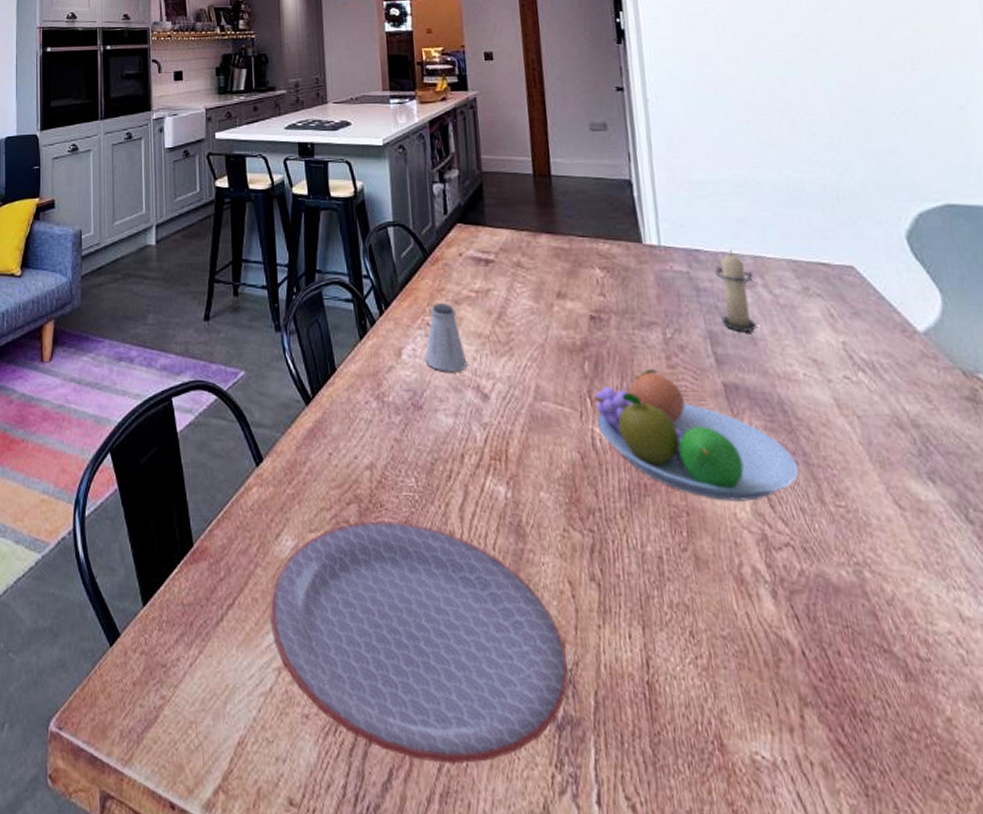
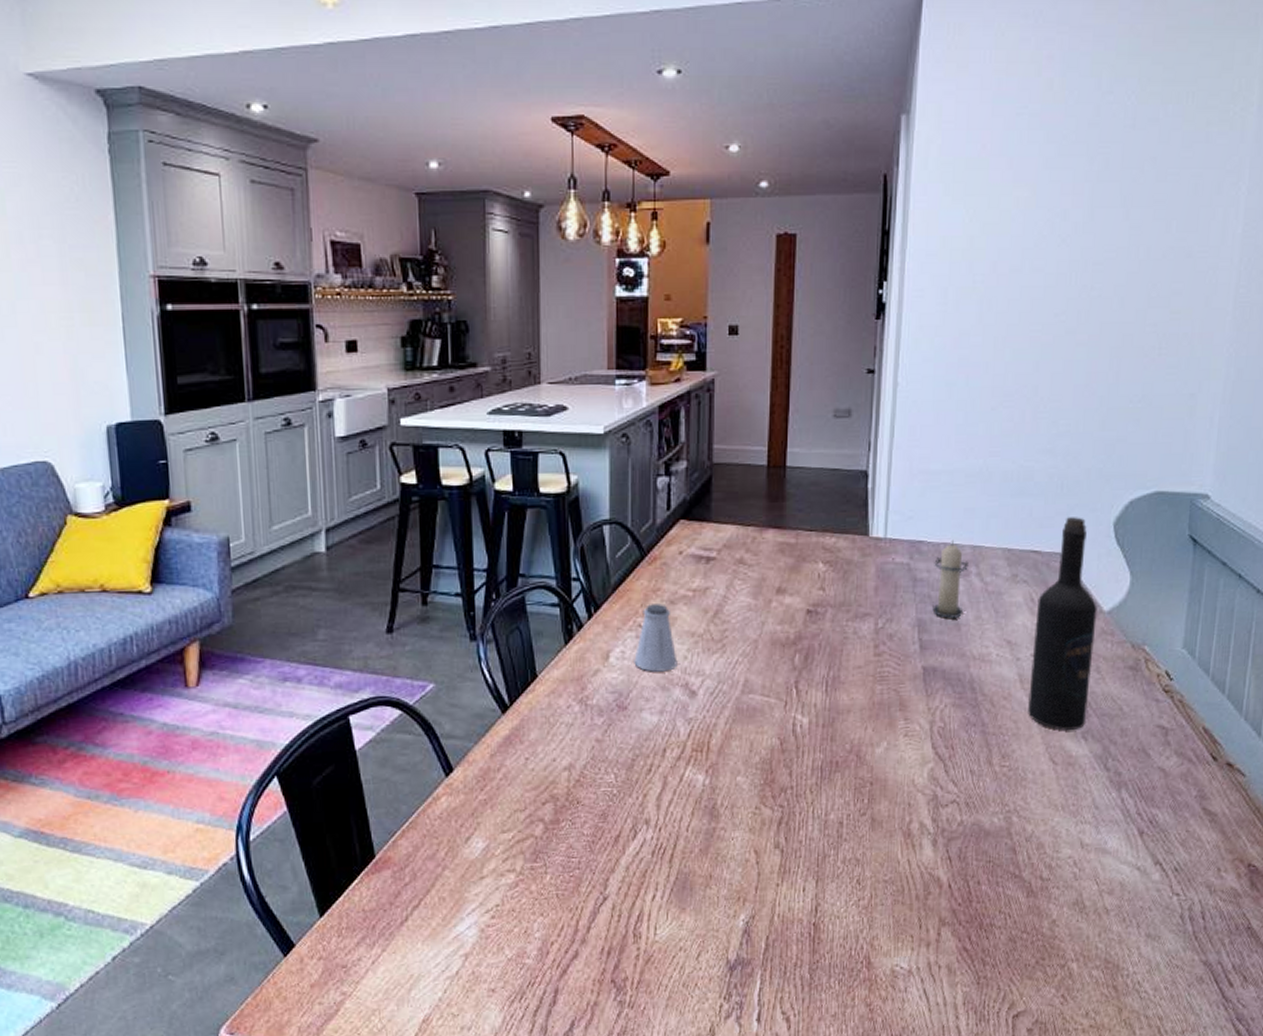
plate: present [270,521,569,764] -> none [458,815,746,1010]
fruit bowl: present [593,368,798,501] -> none [799,657,976,770]
wine bottle: none [838,229,928,468] -> present [1028,517,1097,730]

